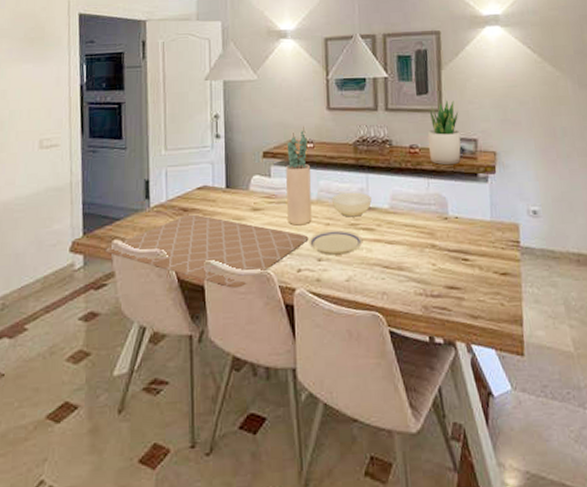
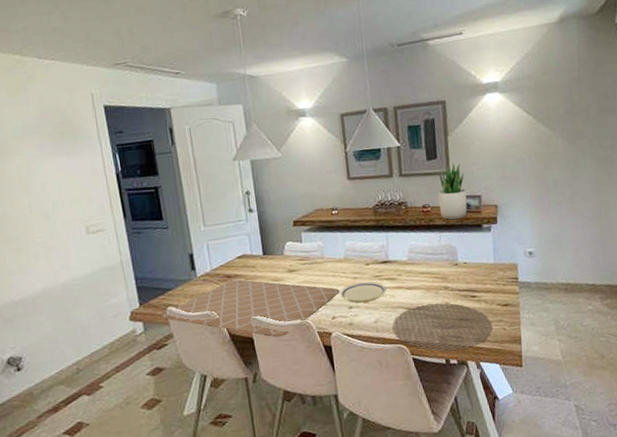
vase: present [286,126,312,226] -> none [314,195,341,282]
bowl: present [331,192,371,217] -> none [357,249,392,271]
place mat: none [367,263,489,327] -> present [392,302,493,352]

